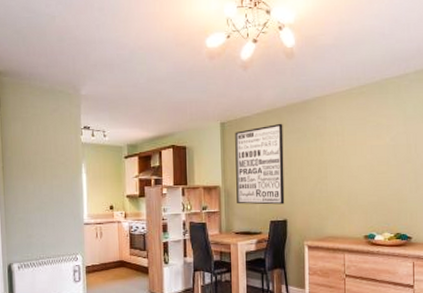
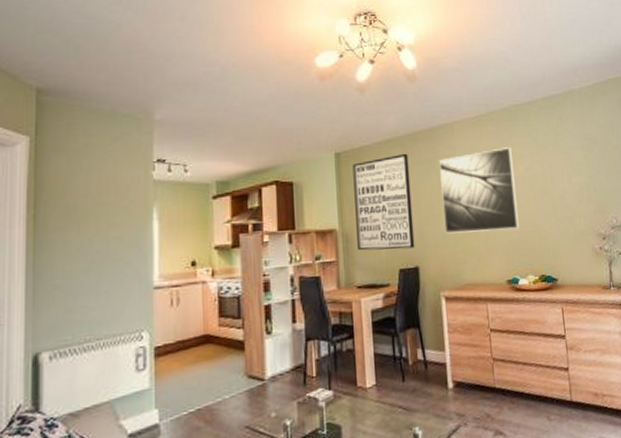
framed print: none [309,118,380,194] -> present [438,147,519,234]

